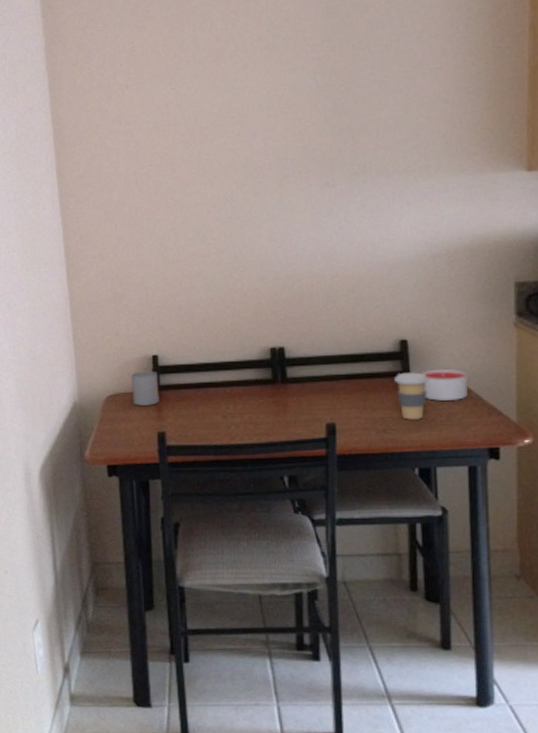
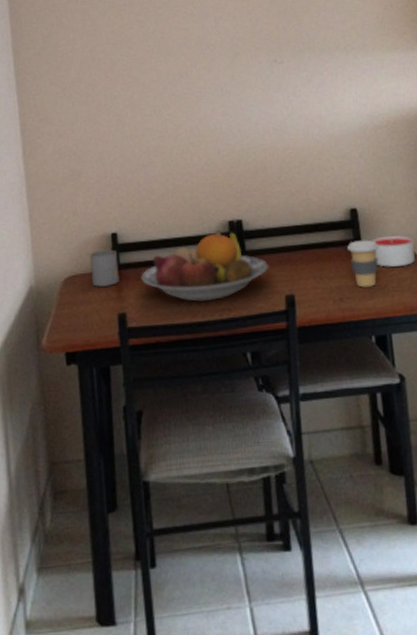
fruit bowl: none [180,357,311,425] -> present [141,230,269,302]

